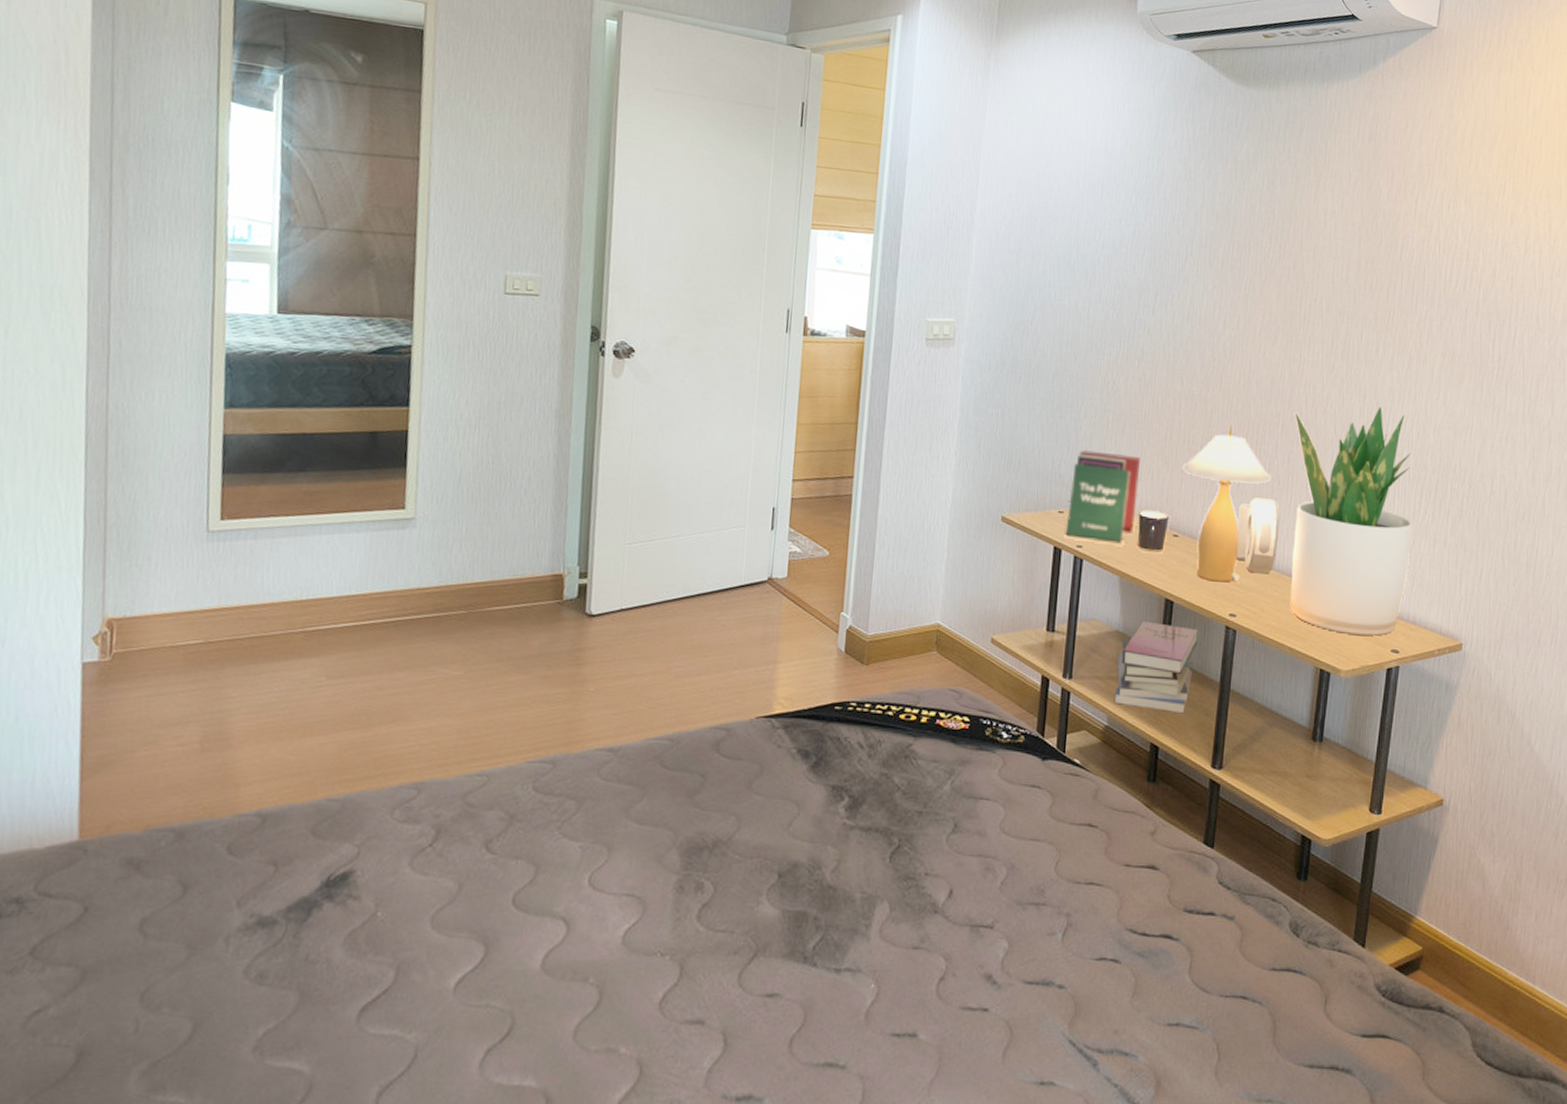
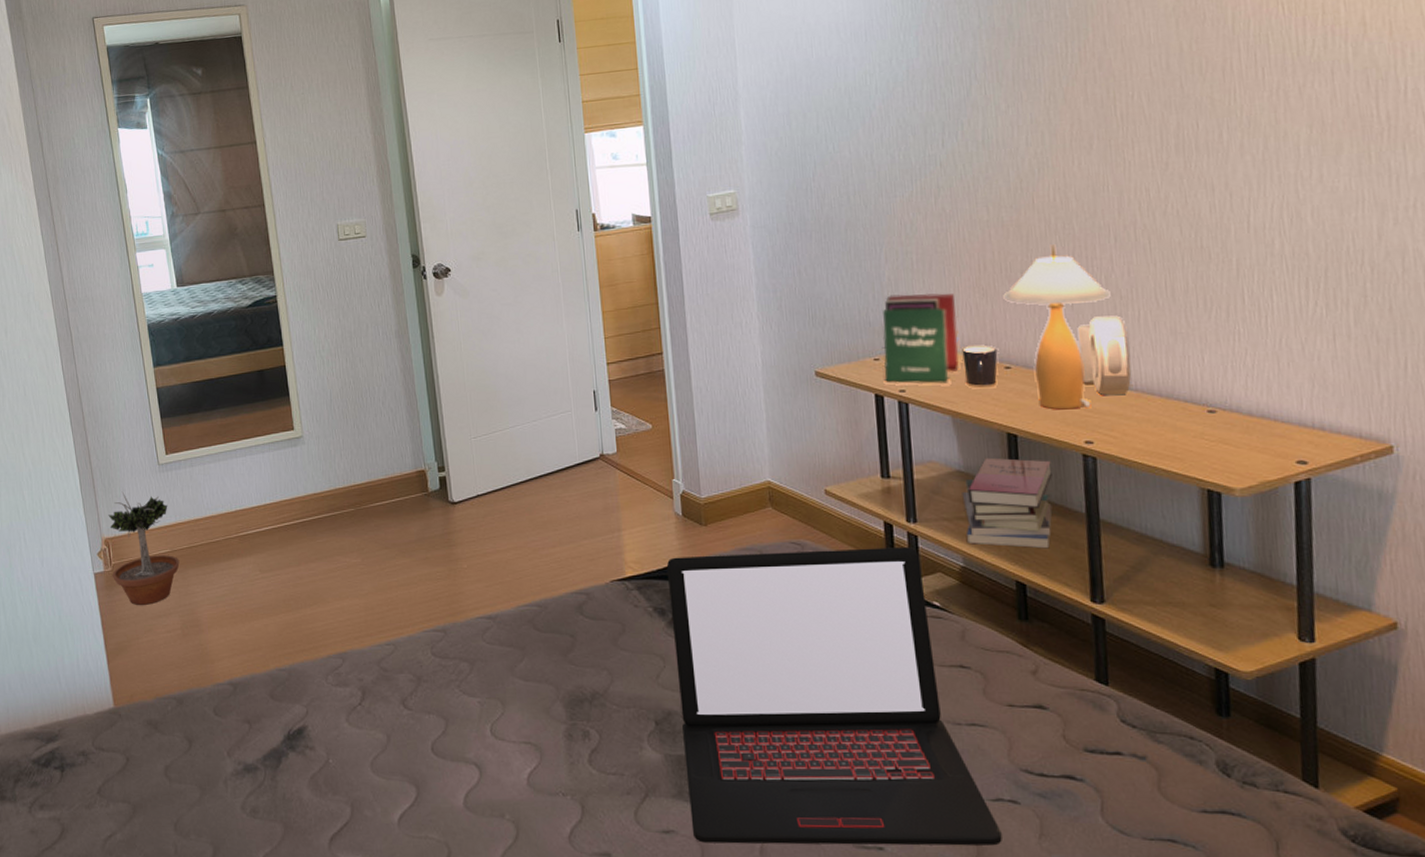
potted tree: none [109,560,215,709] -> present [108,491,180,605]
laptop: none [798,696,1100,1008] -> present [666,547,1002,846]
planter: present [1291,407,1412,636] -> none [1129,197,1303,449]

